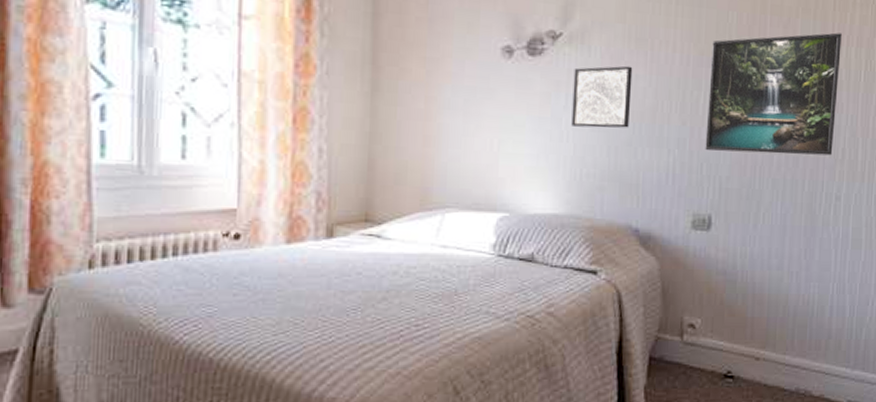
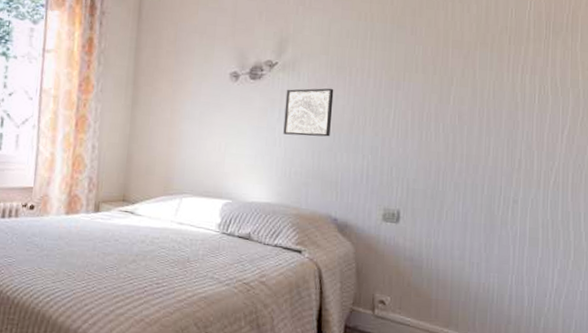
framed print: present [705,32,842,156] -> none [394,62,517,165]

